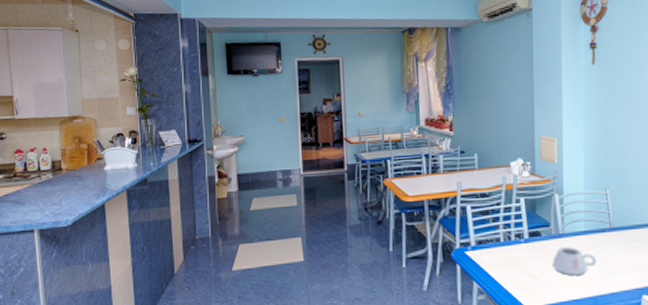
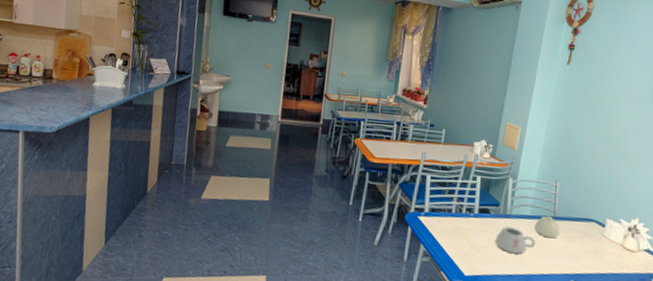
sugar bowl: none [592,228,622,252] -> present [534,216,561,239]

